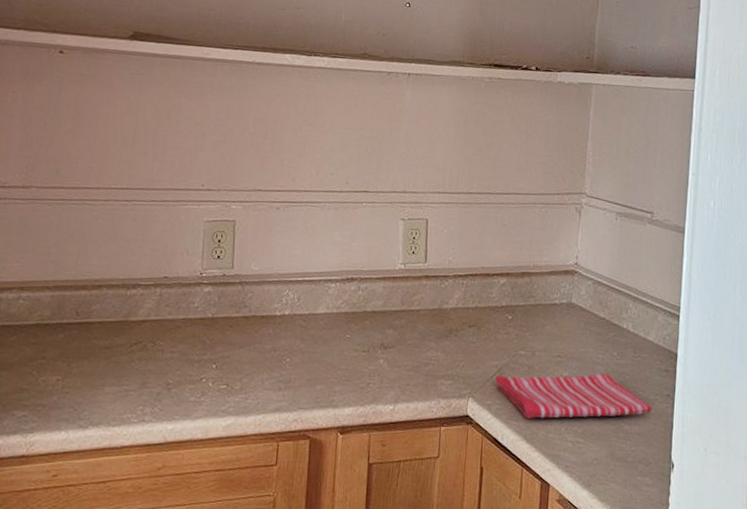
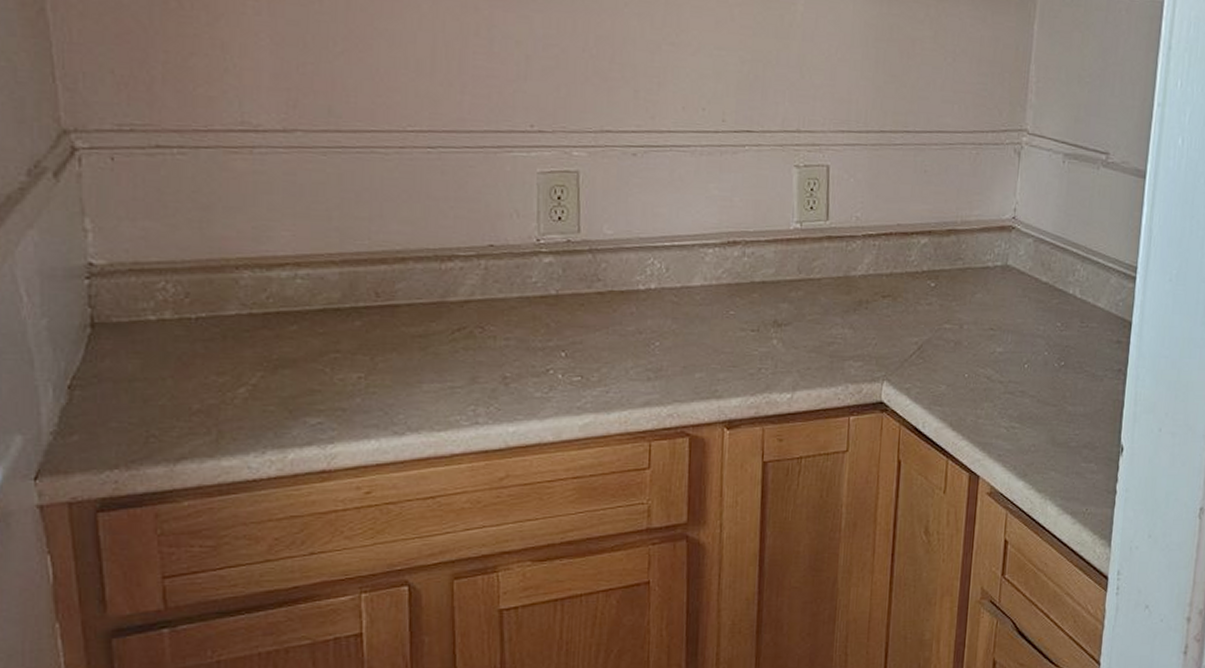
dish towel: present [495,372,652,419] -> none [914,346,1100,403]

